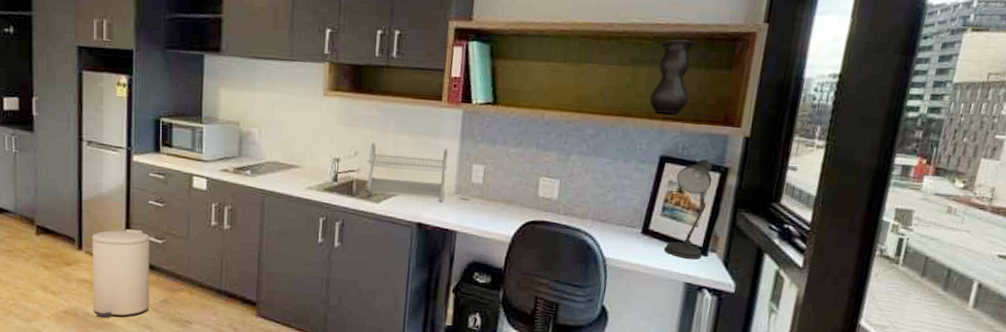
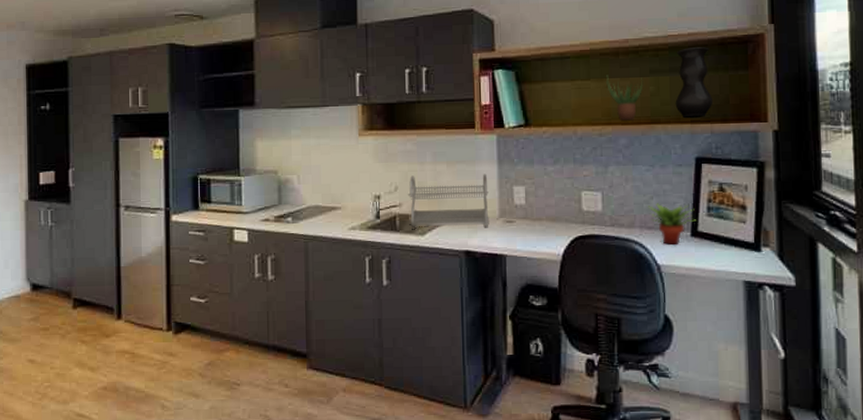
pedal bin: present [92,229,150,319] -> none [131,291,194,391]
potted plant: none [582,59,622,112] -> present [606,75,644,122]
succulent plant: none [603,197,650,241] -> present [647,203,696,245]
desk lamp: present [664,159,713,260] -> none [716,156,756,256]

